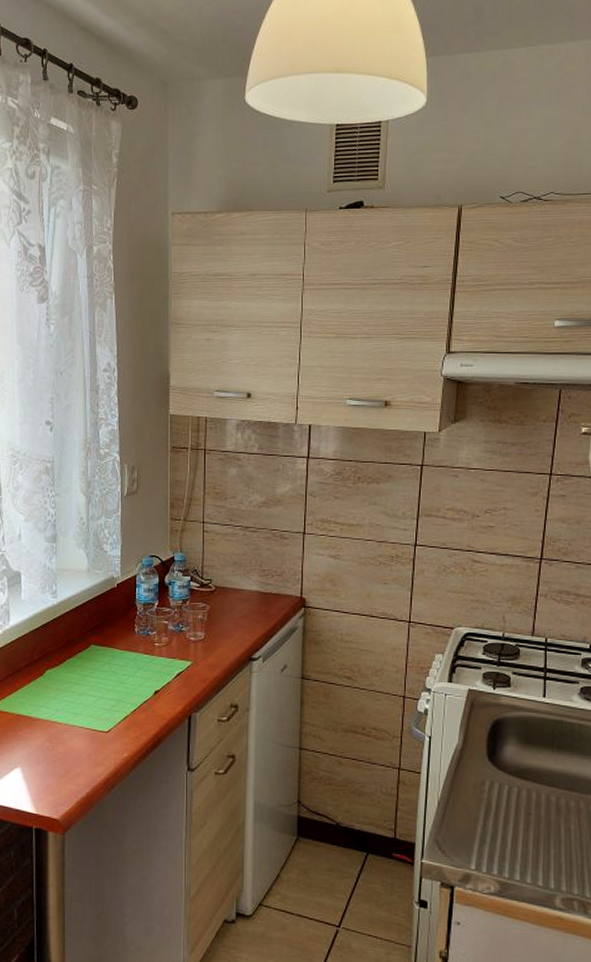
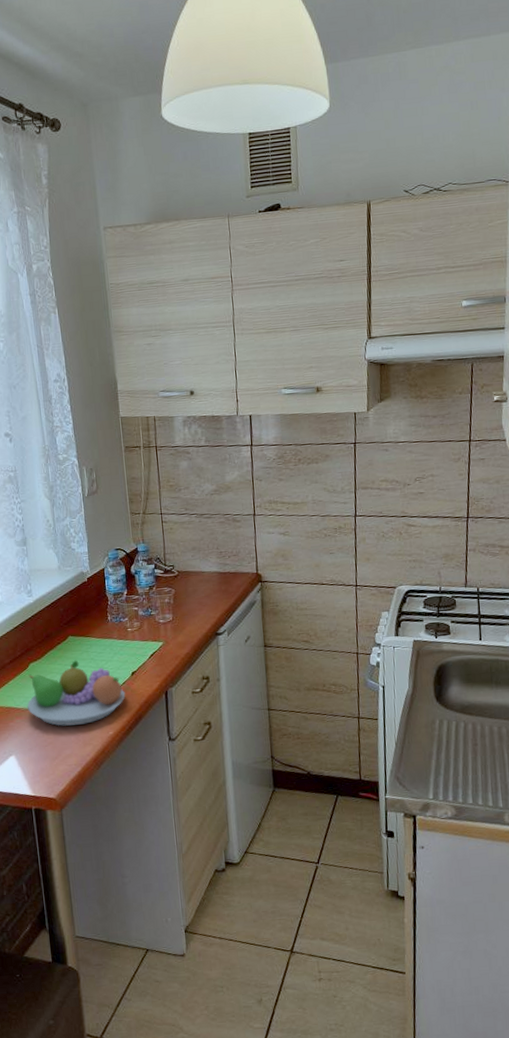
fruit bowl: none [39,671,145,742] -> present [26,660,126,726]

